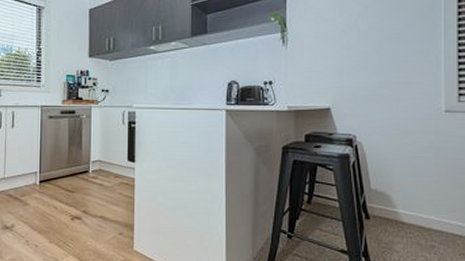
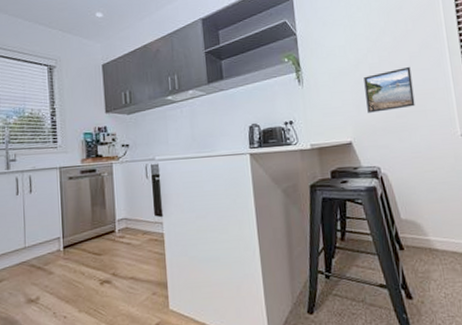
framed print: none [350,35,401,80] -> present [364,66,415,113]

